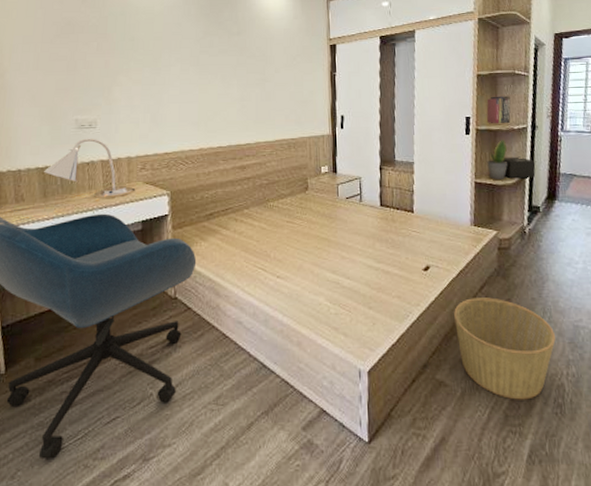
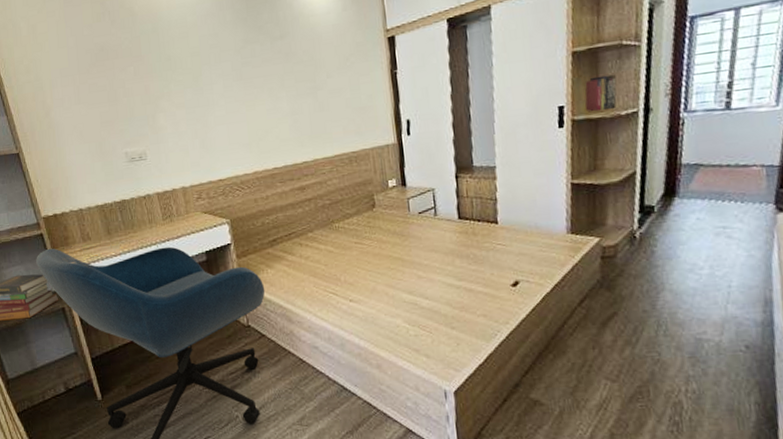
table lamp: present [44,138,136,198] -> none [104,170,195,232]
basket: present [454,297,556,400] -> none [549,312,672,418]
potted plant: present [487,140,508,180] -> none [586,130,613,179]
decorative box: present [502,155,536,179] -> none [605,146,650,176]

